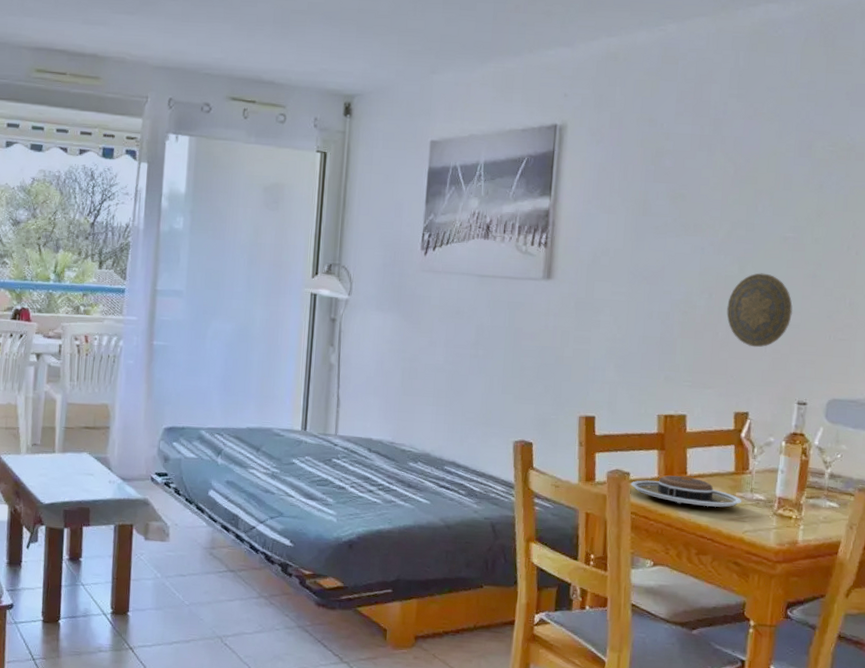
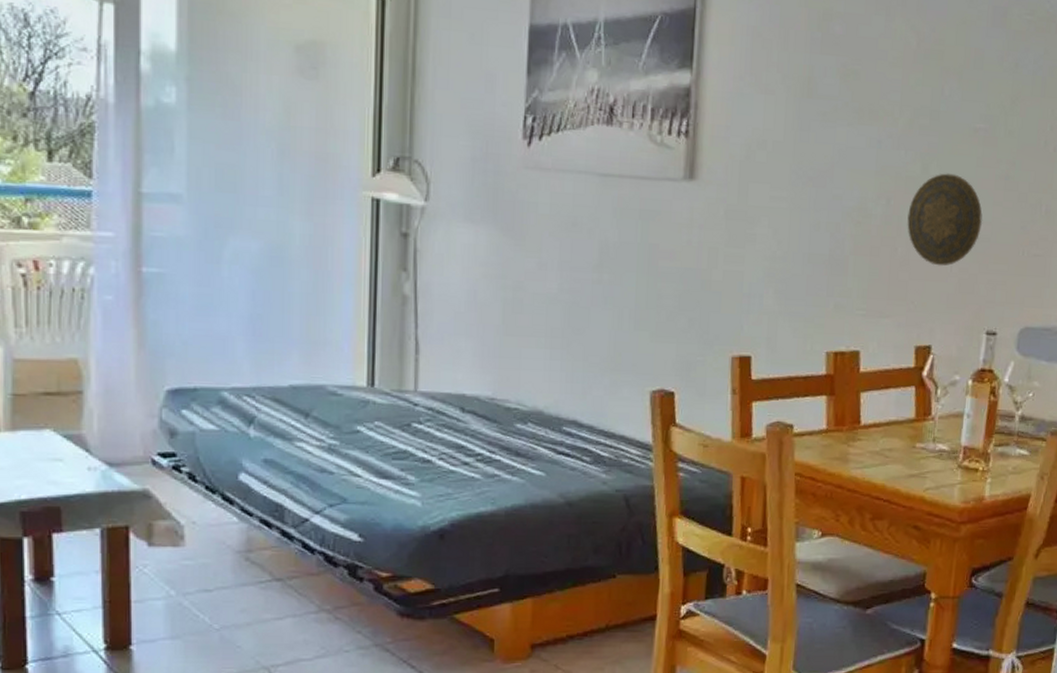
plate: present [631,475,742,508] -> none [794,426,924,462]

